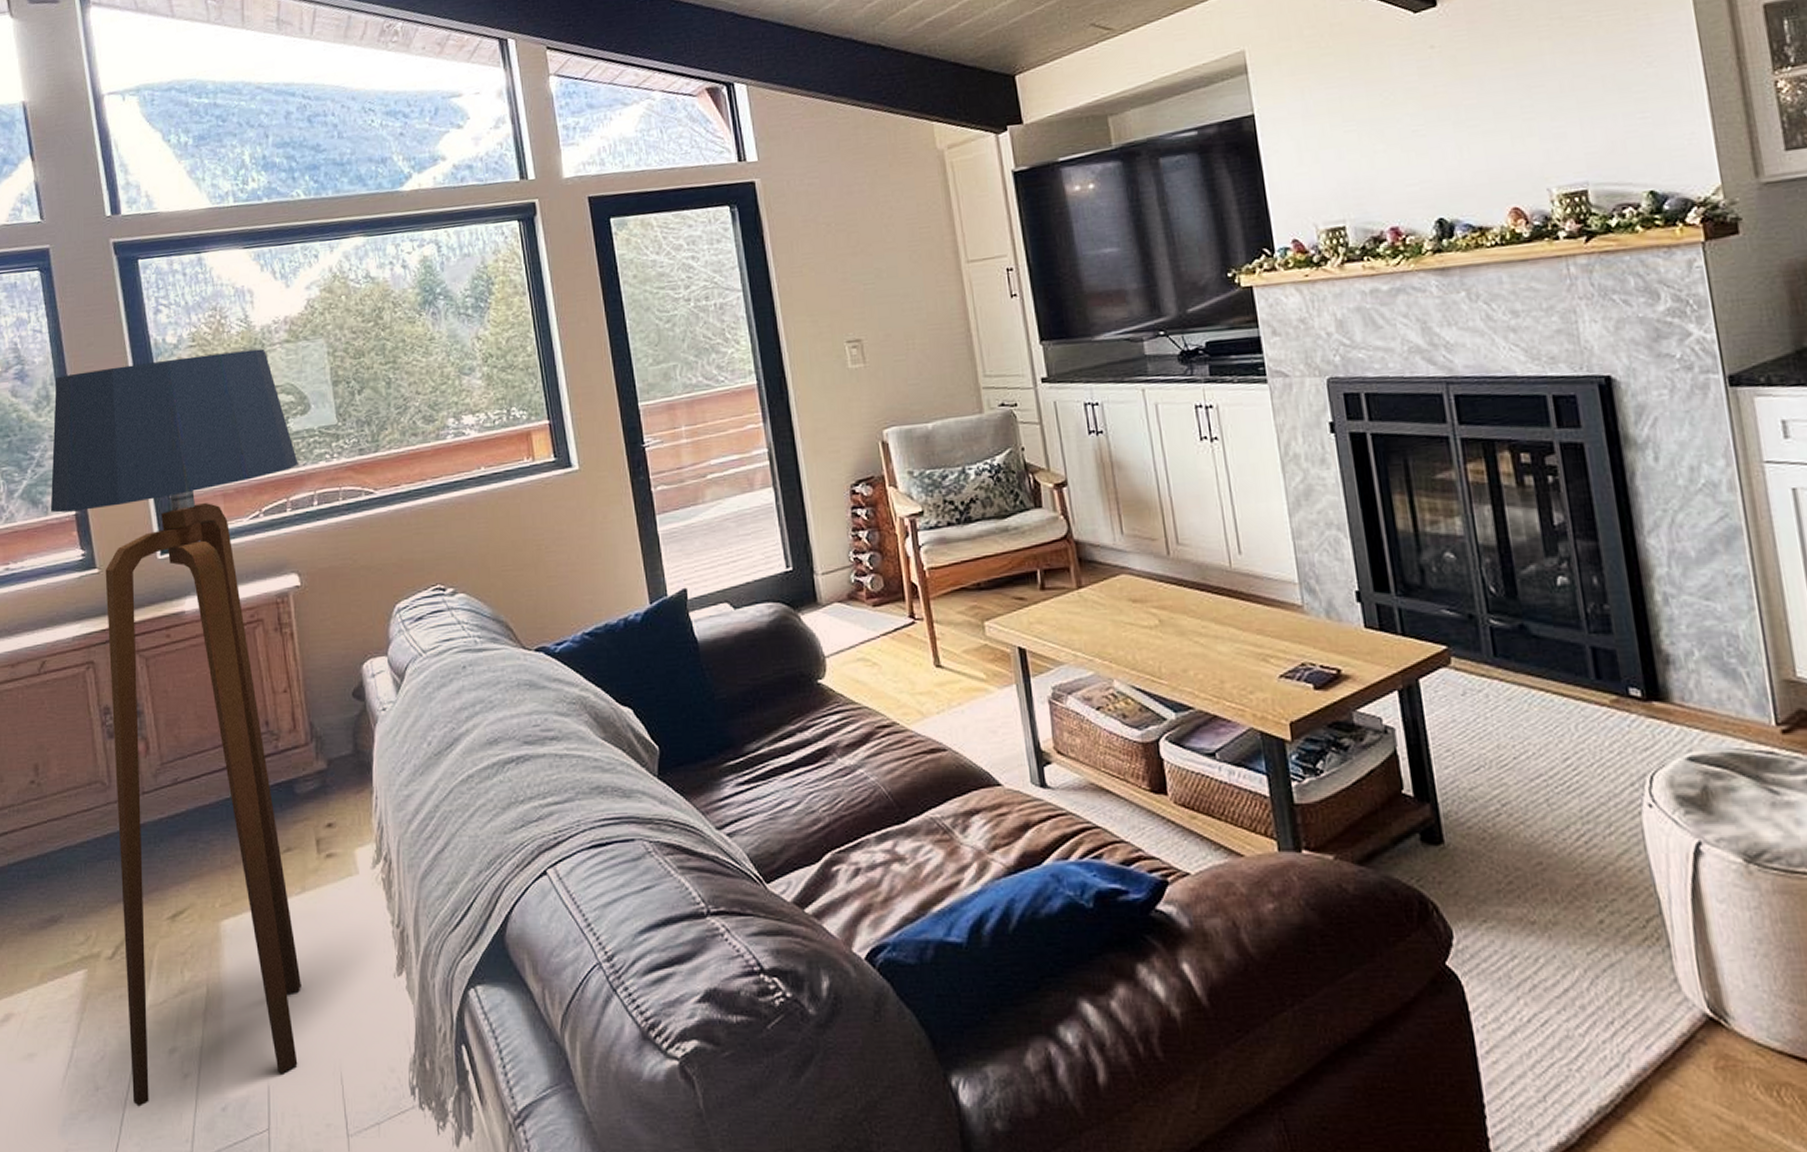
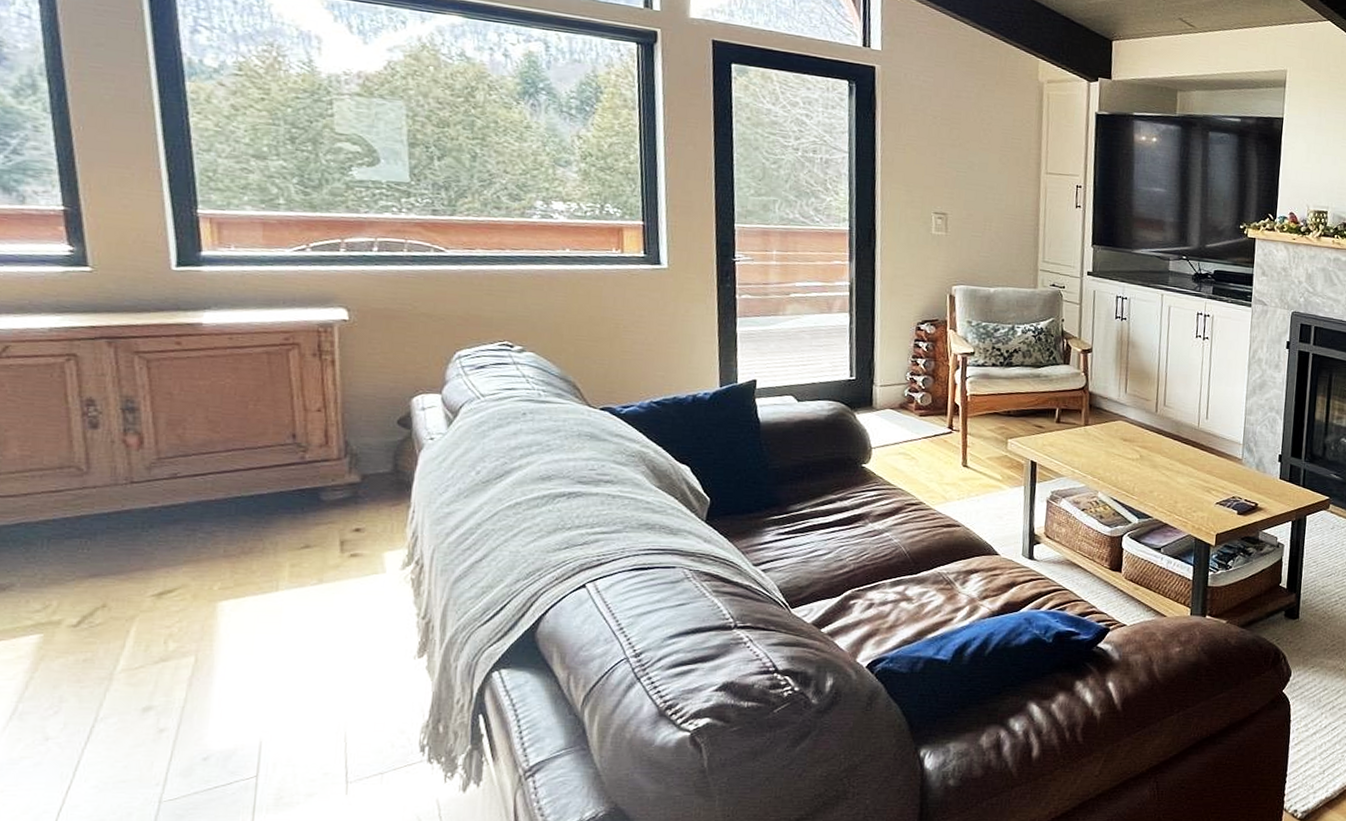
floor lamp: present [50,348,301,1107] -> none [28,68,359,755]

